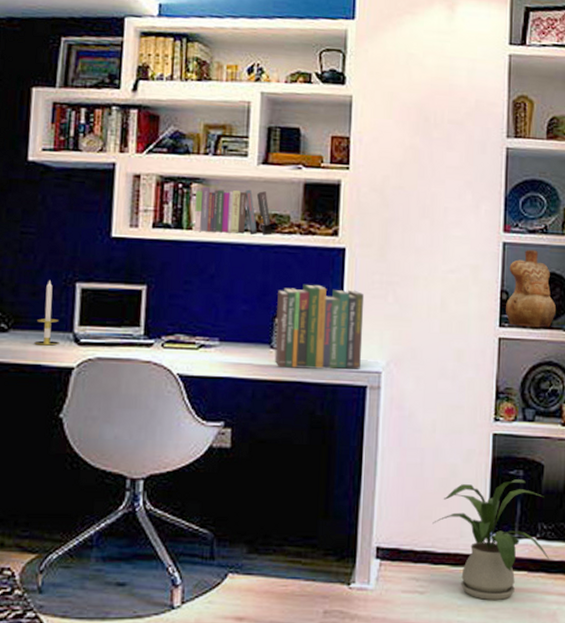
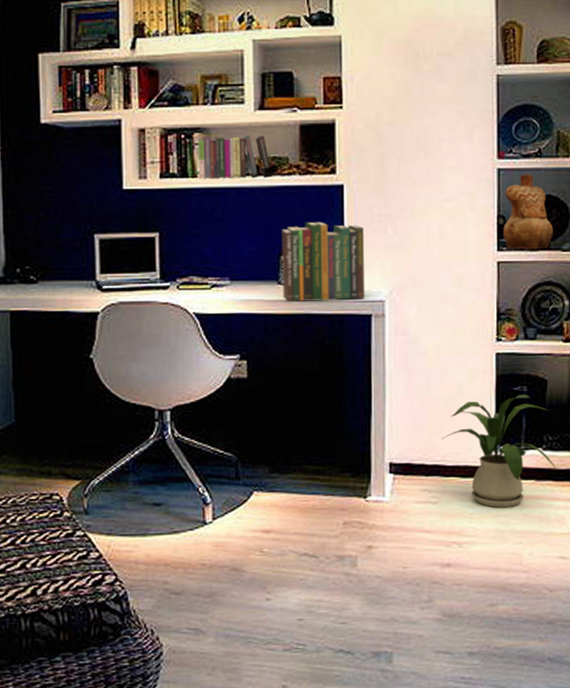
candle: present [34,279,59,346] -> none [61,232,84,294]

